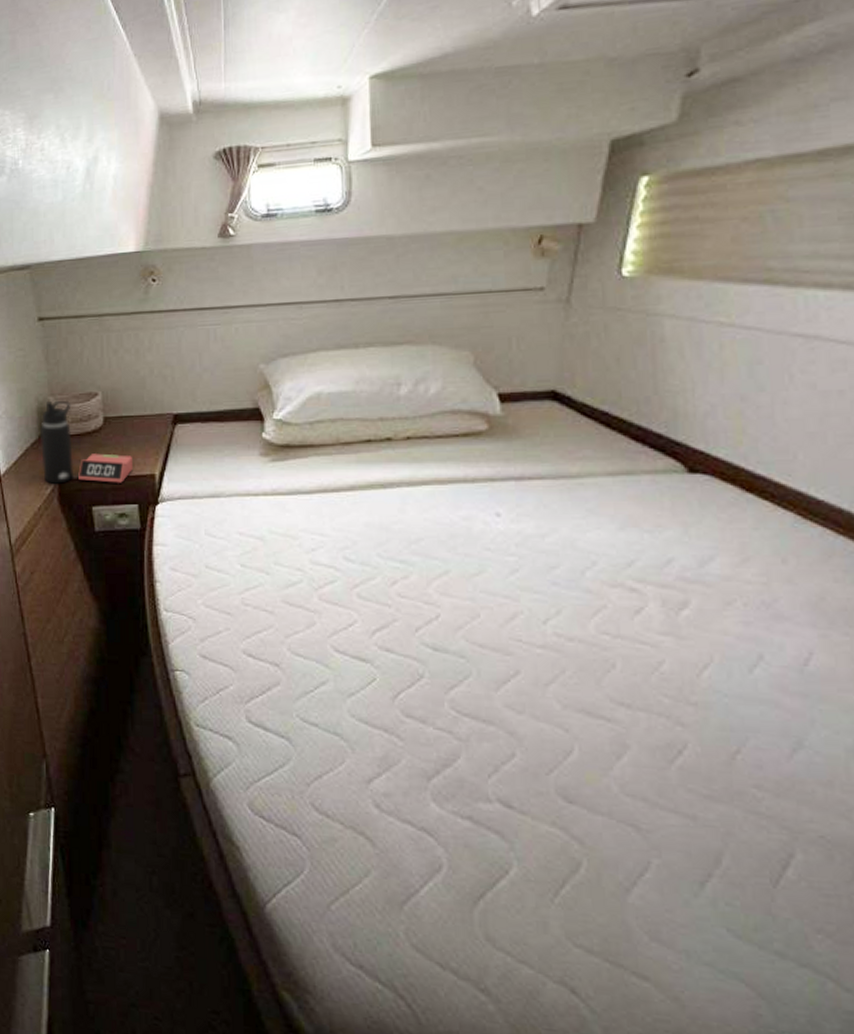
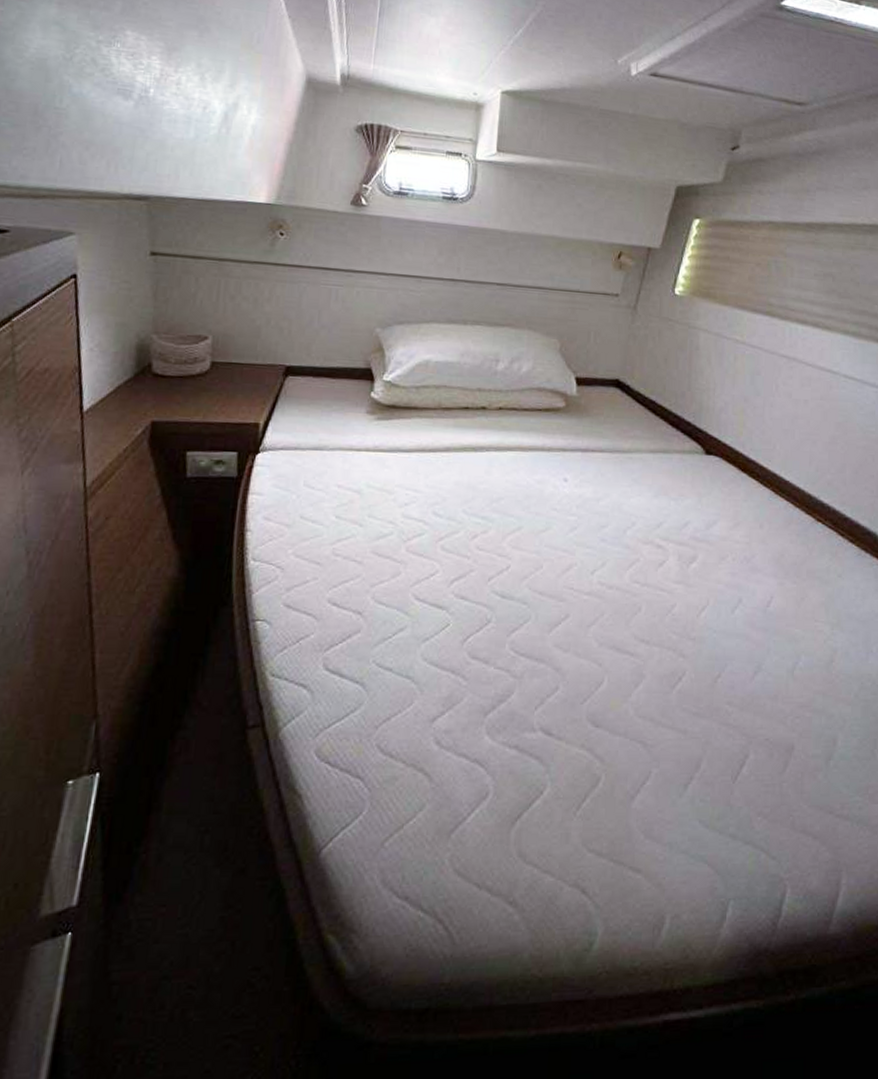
water bottle: present [39,400,74,485] -> none [134,339,177,427]
alarm clock: present [78,453,132,483] -> none [175,397,237,430]

